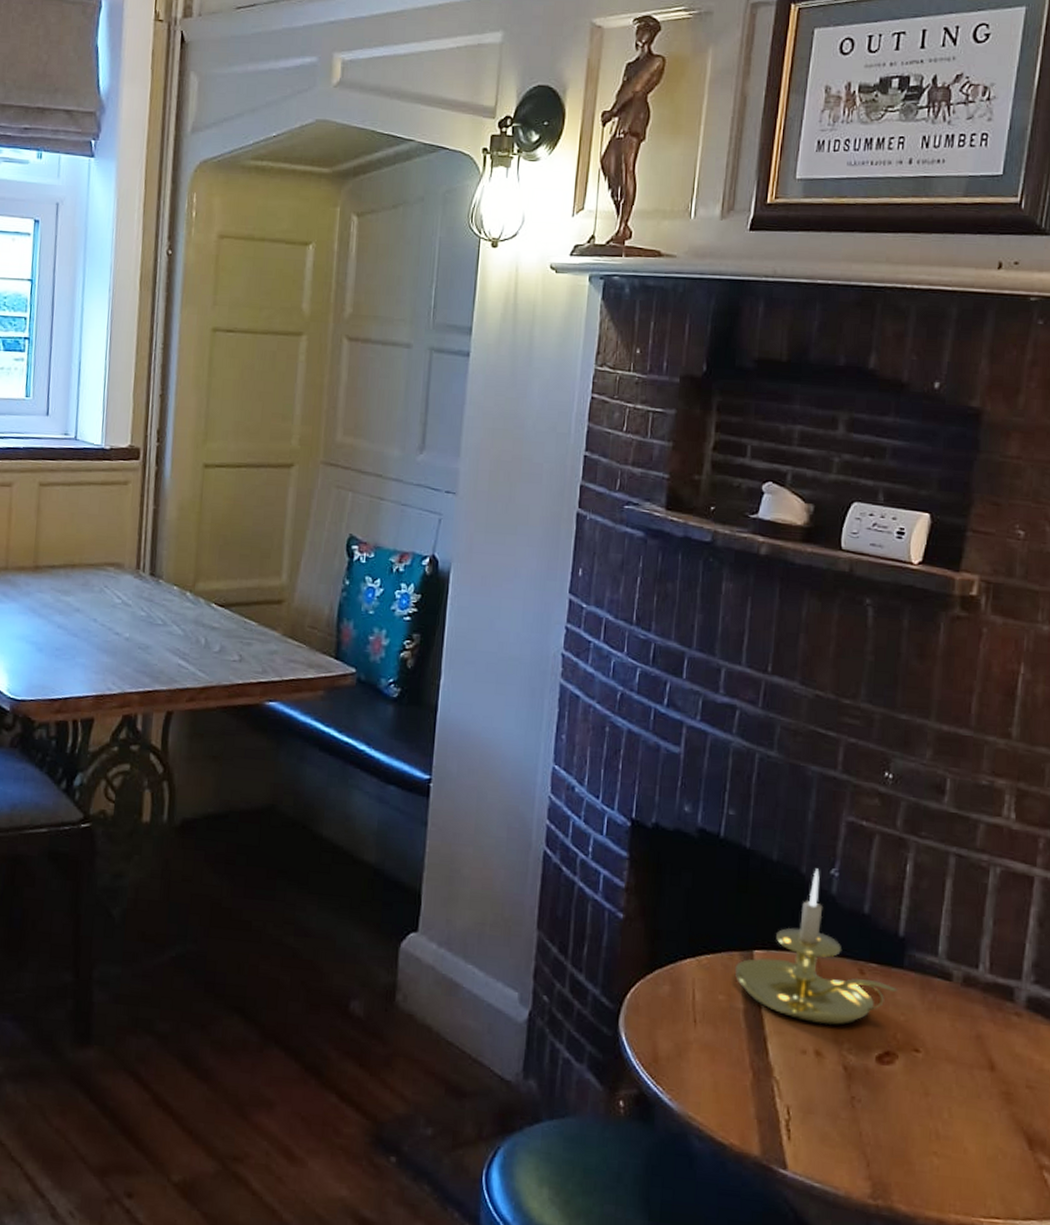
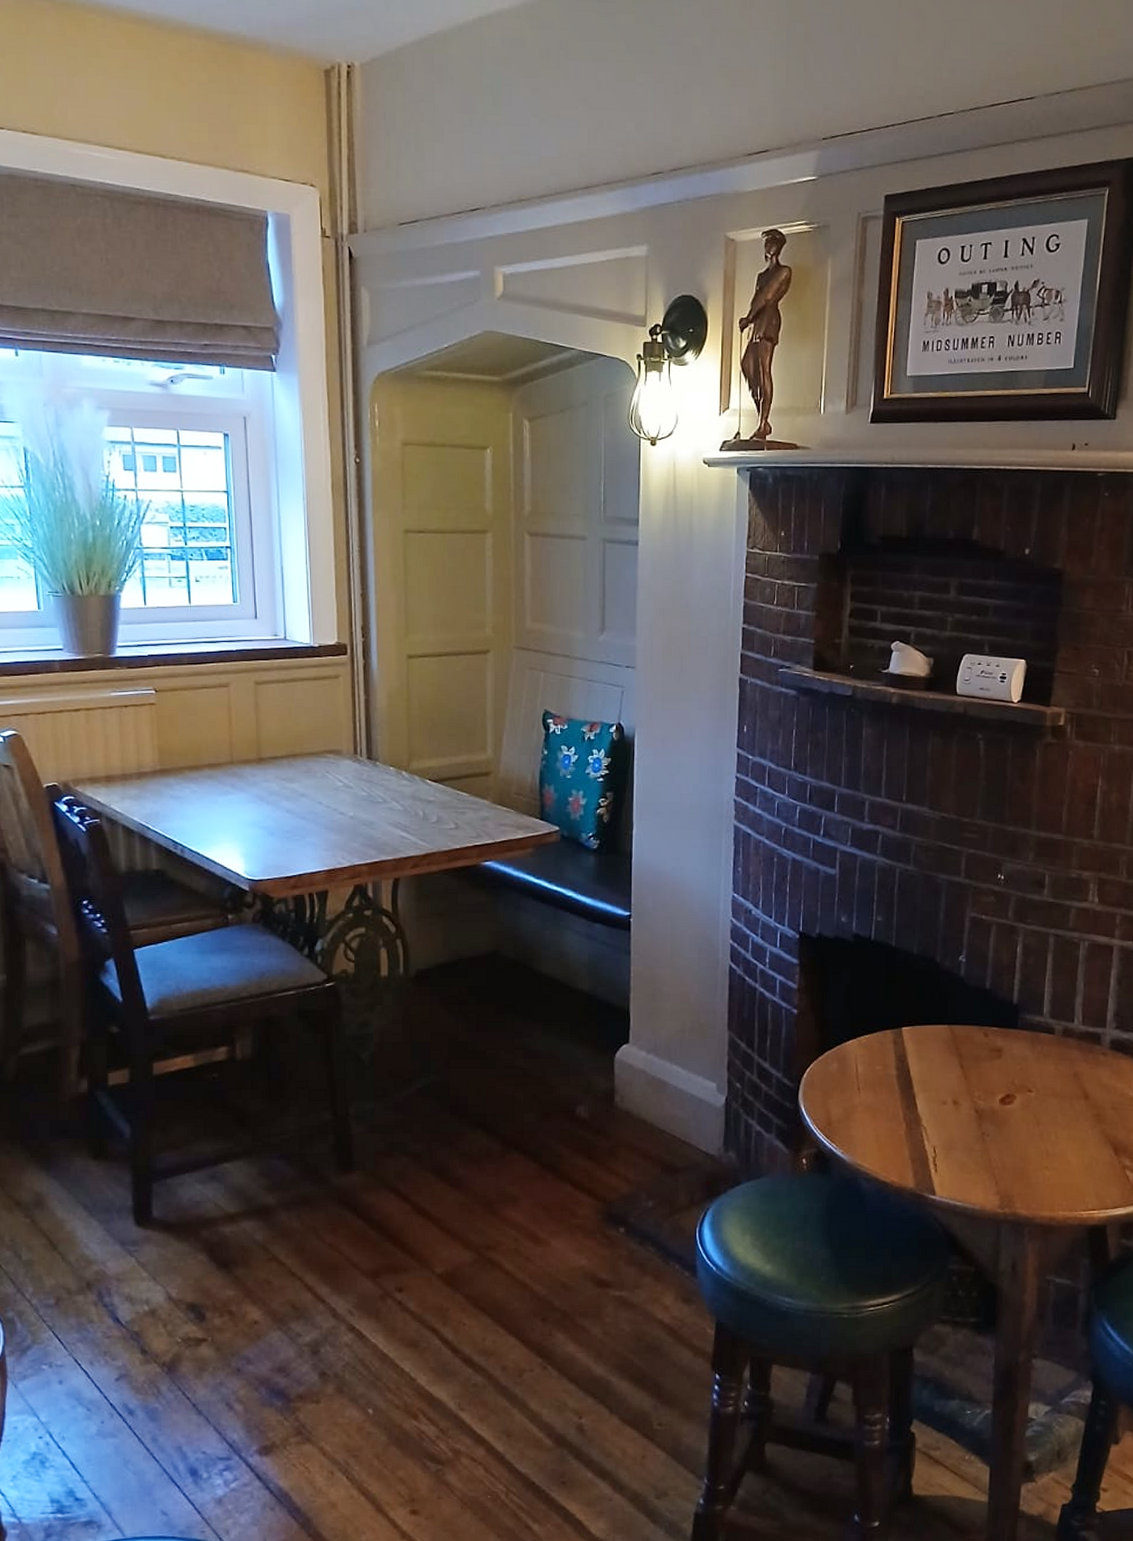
candle holder: present [734,868,898,1025] -> none [888,957,1014,1080]

